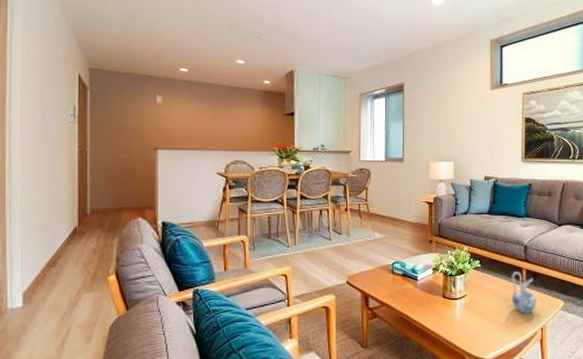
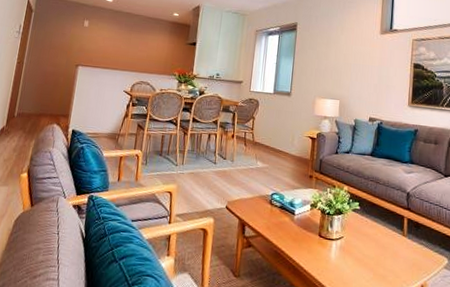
ceramic pitcher: present [511,272,537,314] -> none [390,219,418,267]

